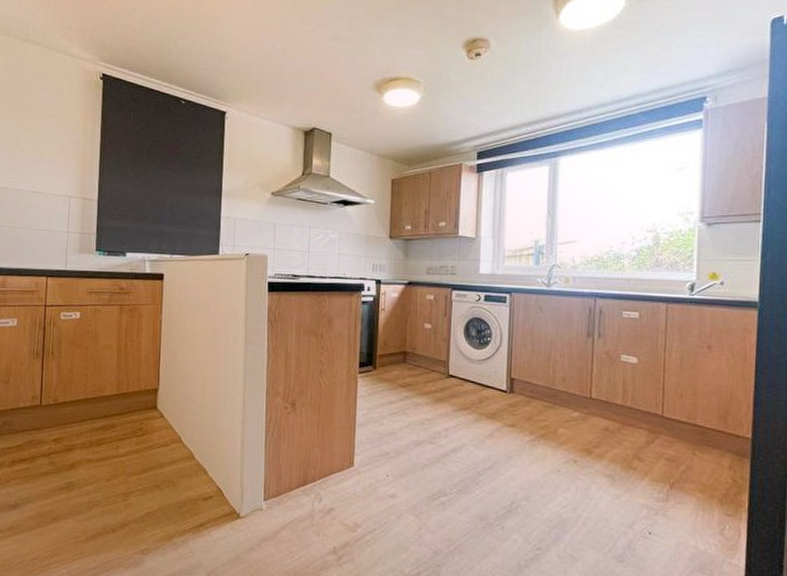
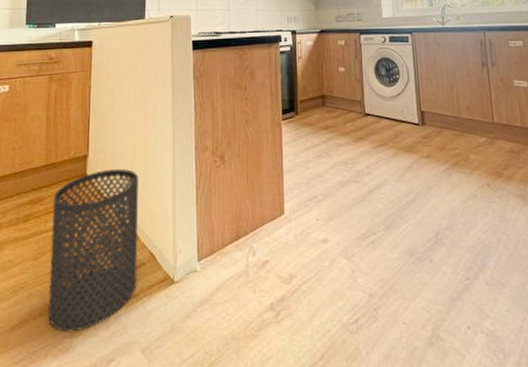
trash can: none [120,404,208,550] -> present [47,168,138,333]

